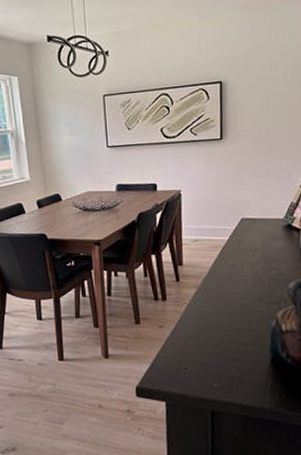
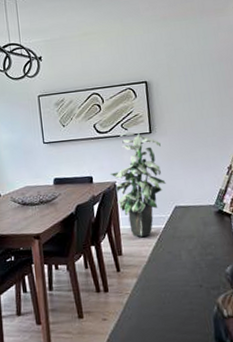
indoor plant: none [174,137,234,248] -> present [109,132,166,237]

